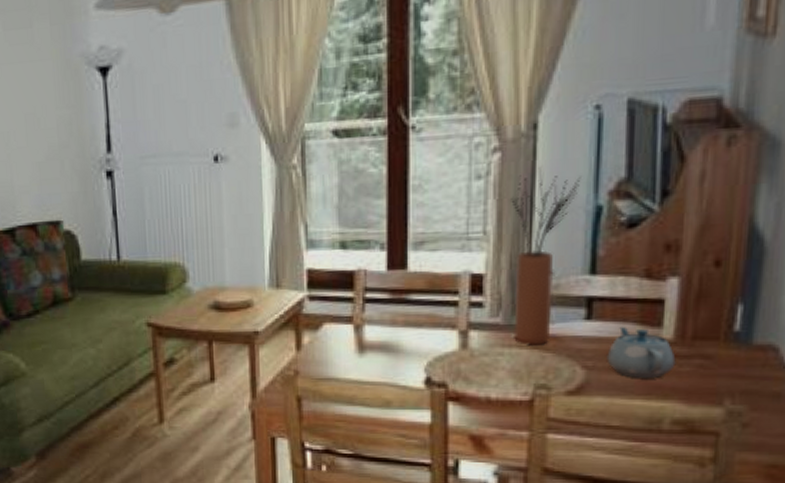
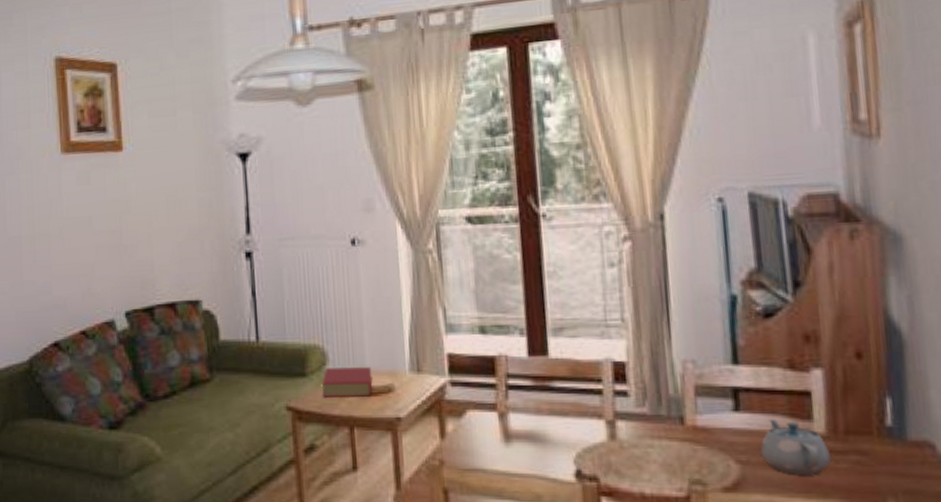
book: none [182,283,232,313] -> present [322,367,373,397]
vase: present [511,168,581,345] -> none [645,257,713,437]

